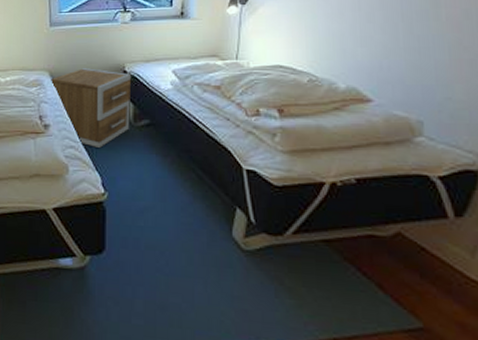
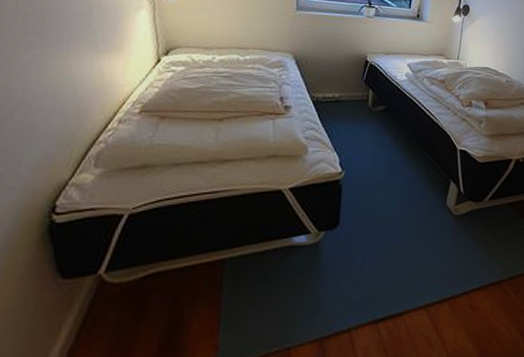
nightstand: present [51,68,132,148] -> none [295,54,373,130]

